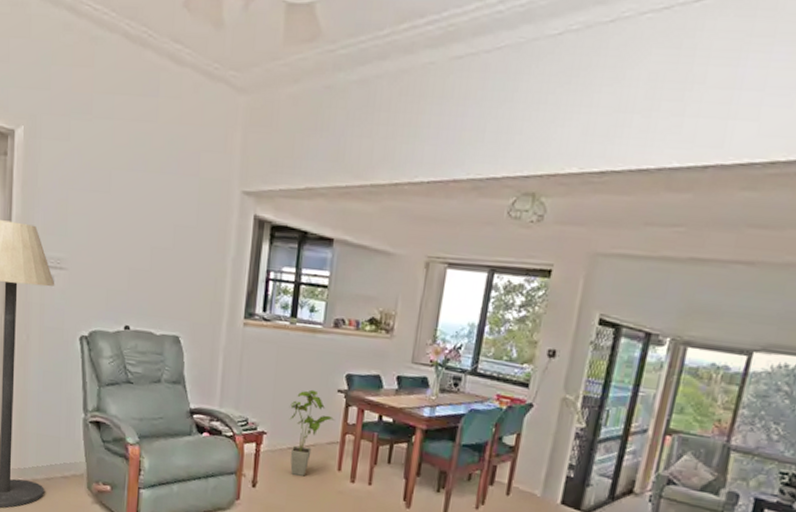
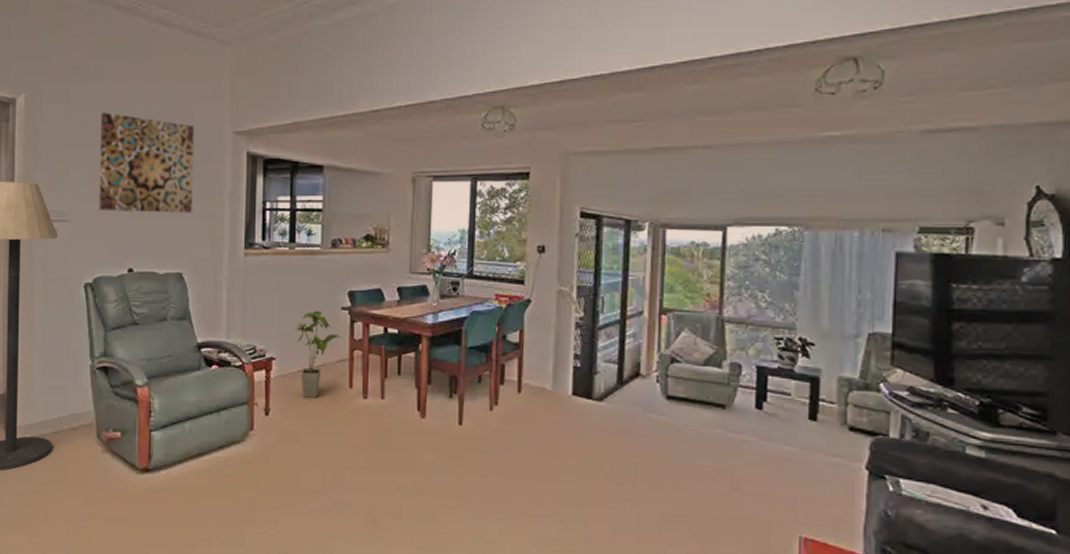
wall art: none [97,155,200,275] -> present [99,112,194,213]

